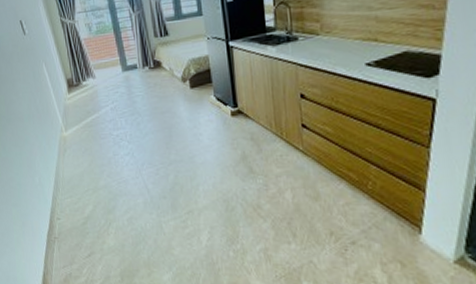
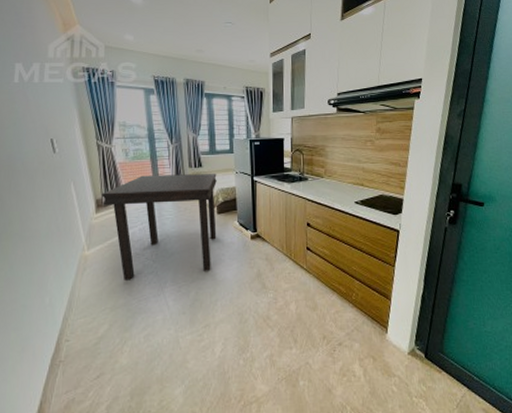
dining table: none [71,42,192,162] -> present [102,174,217,280]

